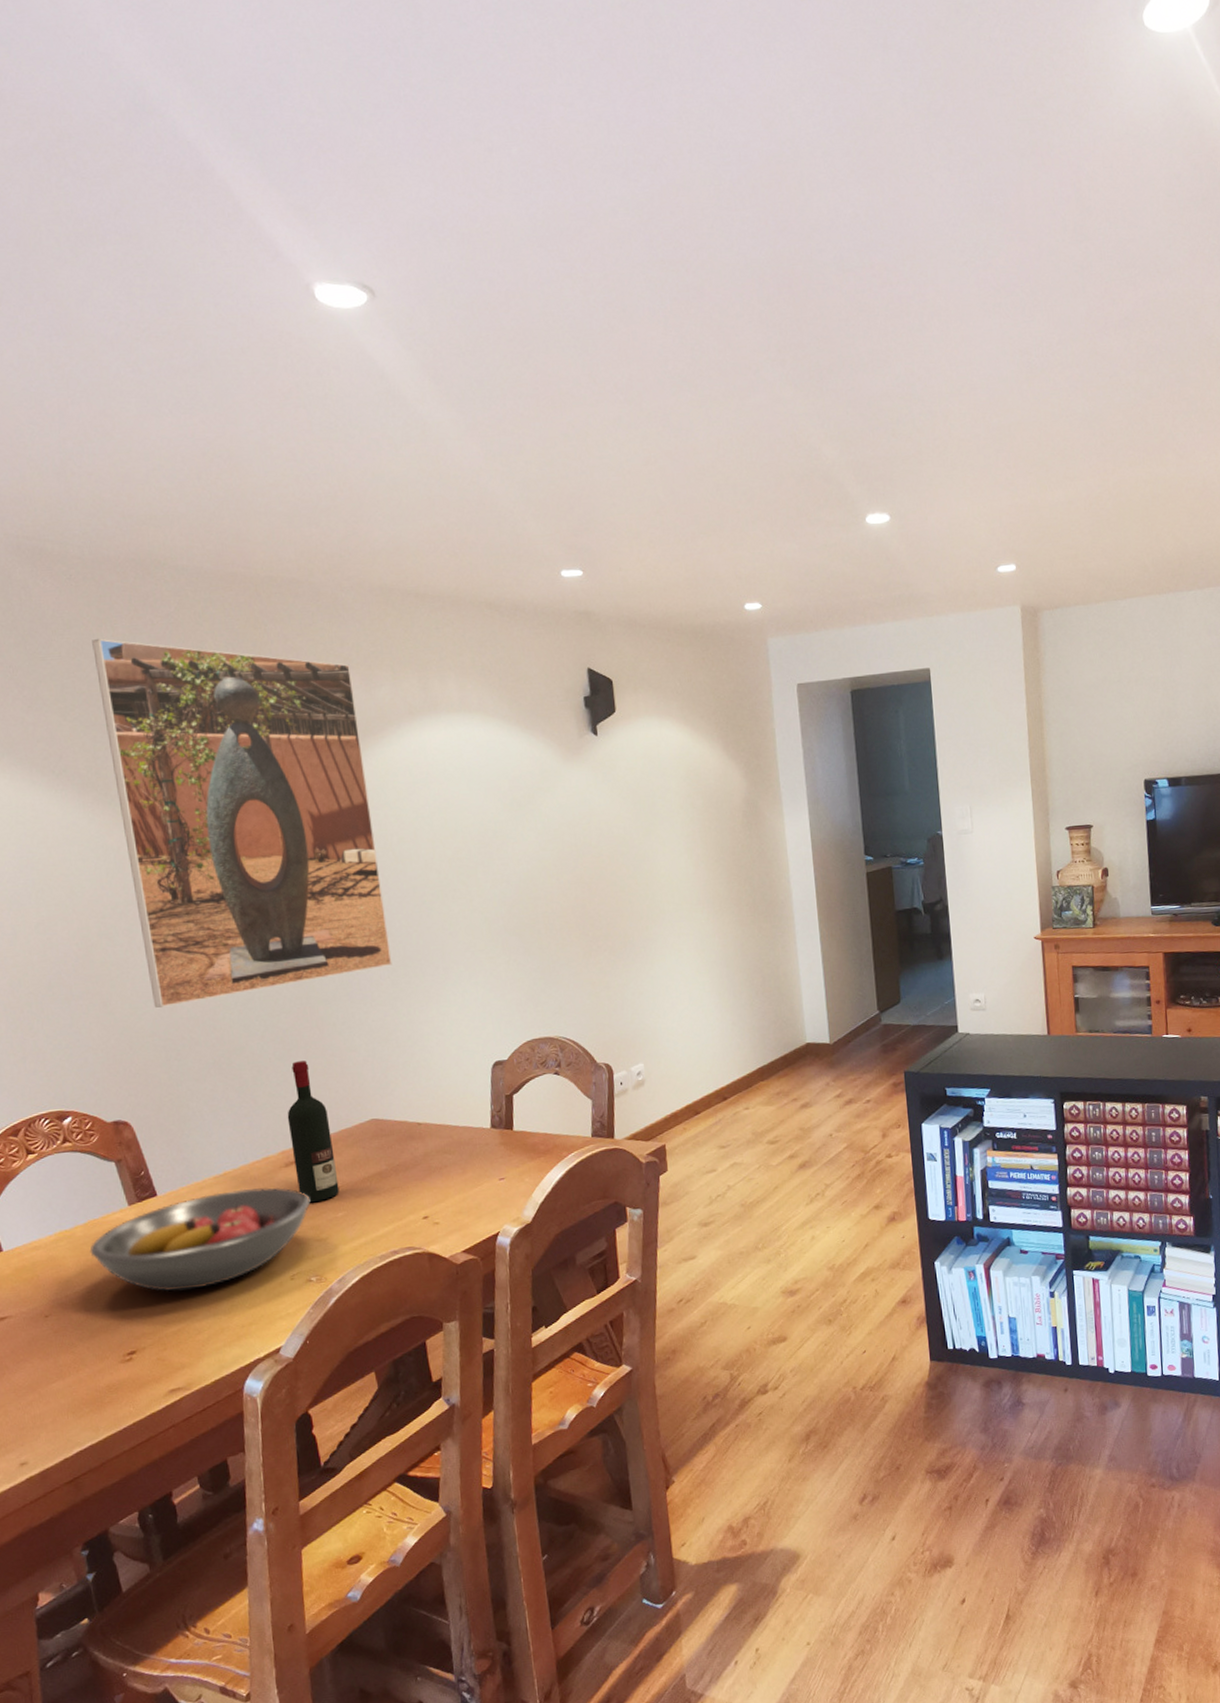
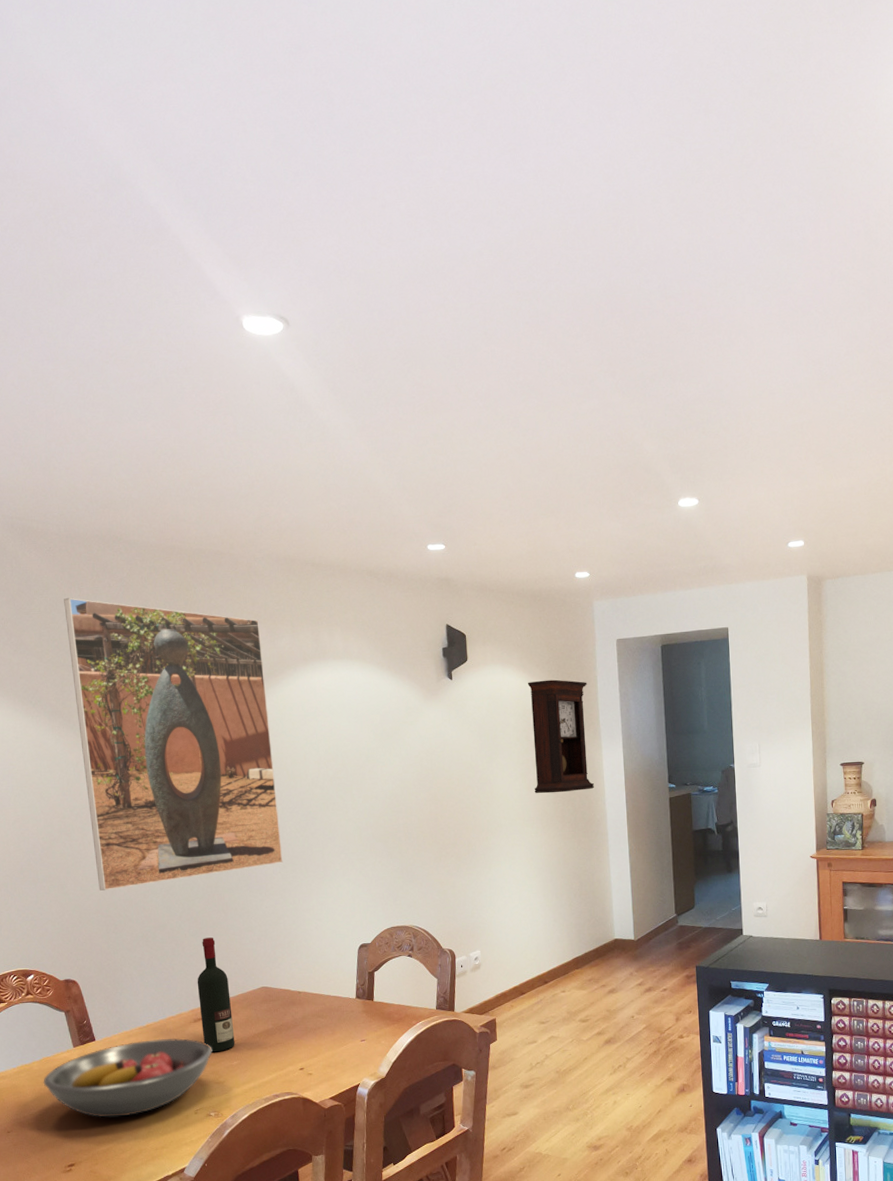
pendulum clock: none [690,733,777,872] -> present [527,679,595,794]

